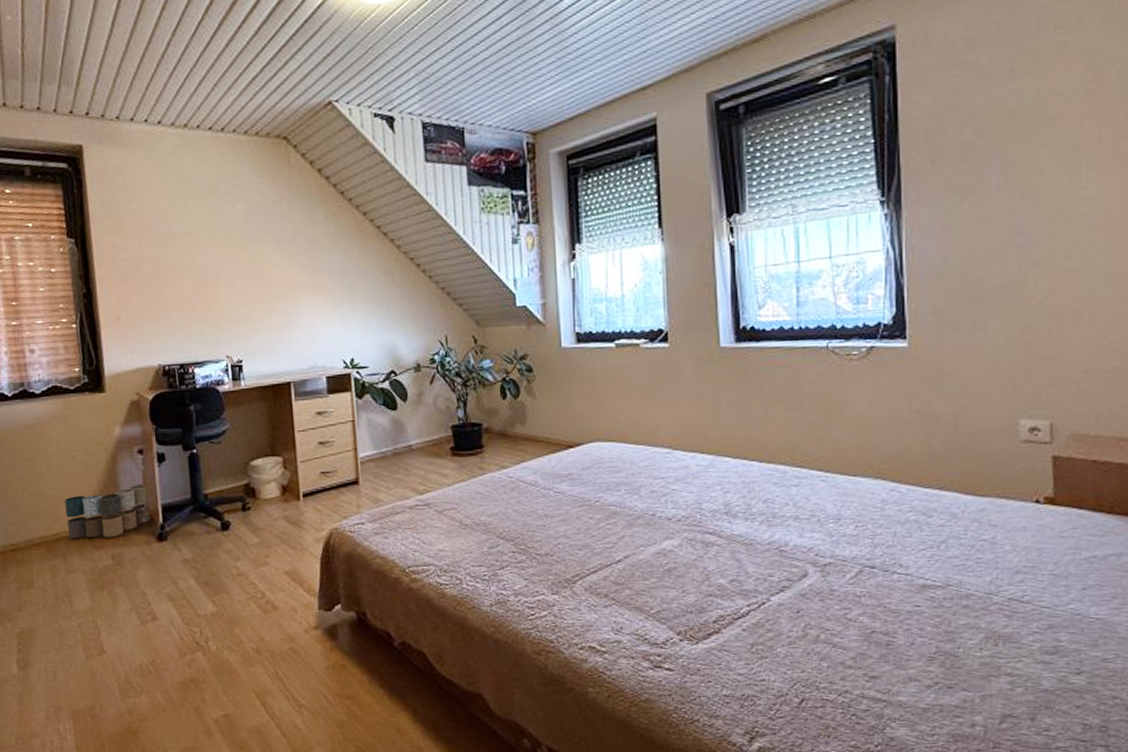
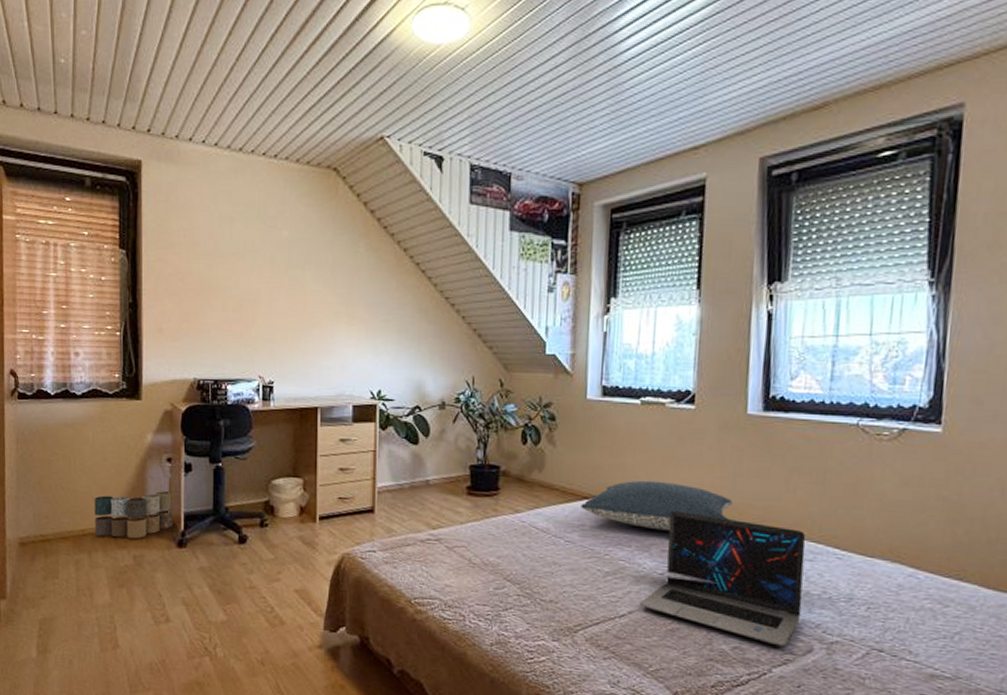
pillow: none [566,422,715,472] -> present [580,480,733,531]
laptop: none [635,449,793,574] -> present [640,510,806,647]

